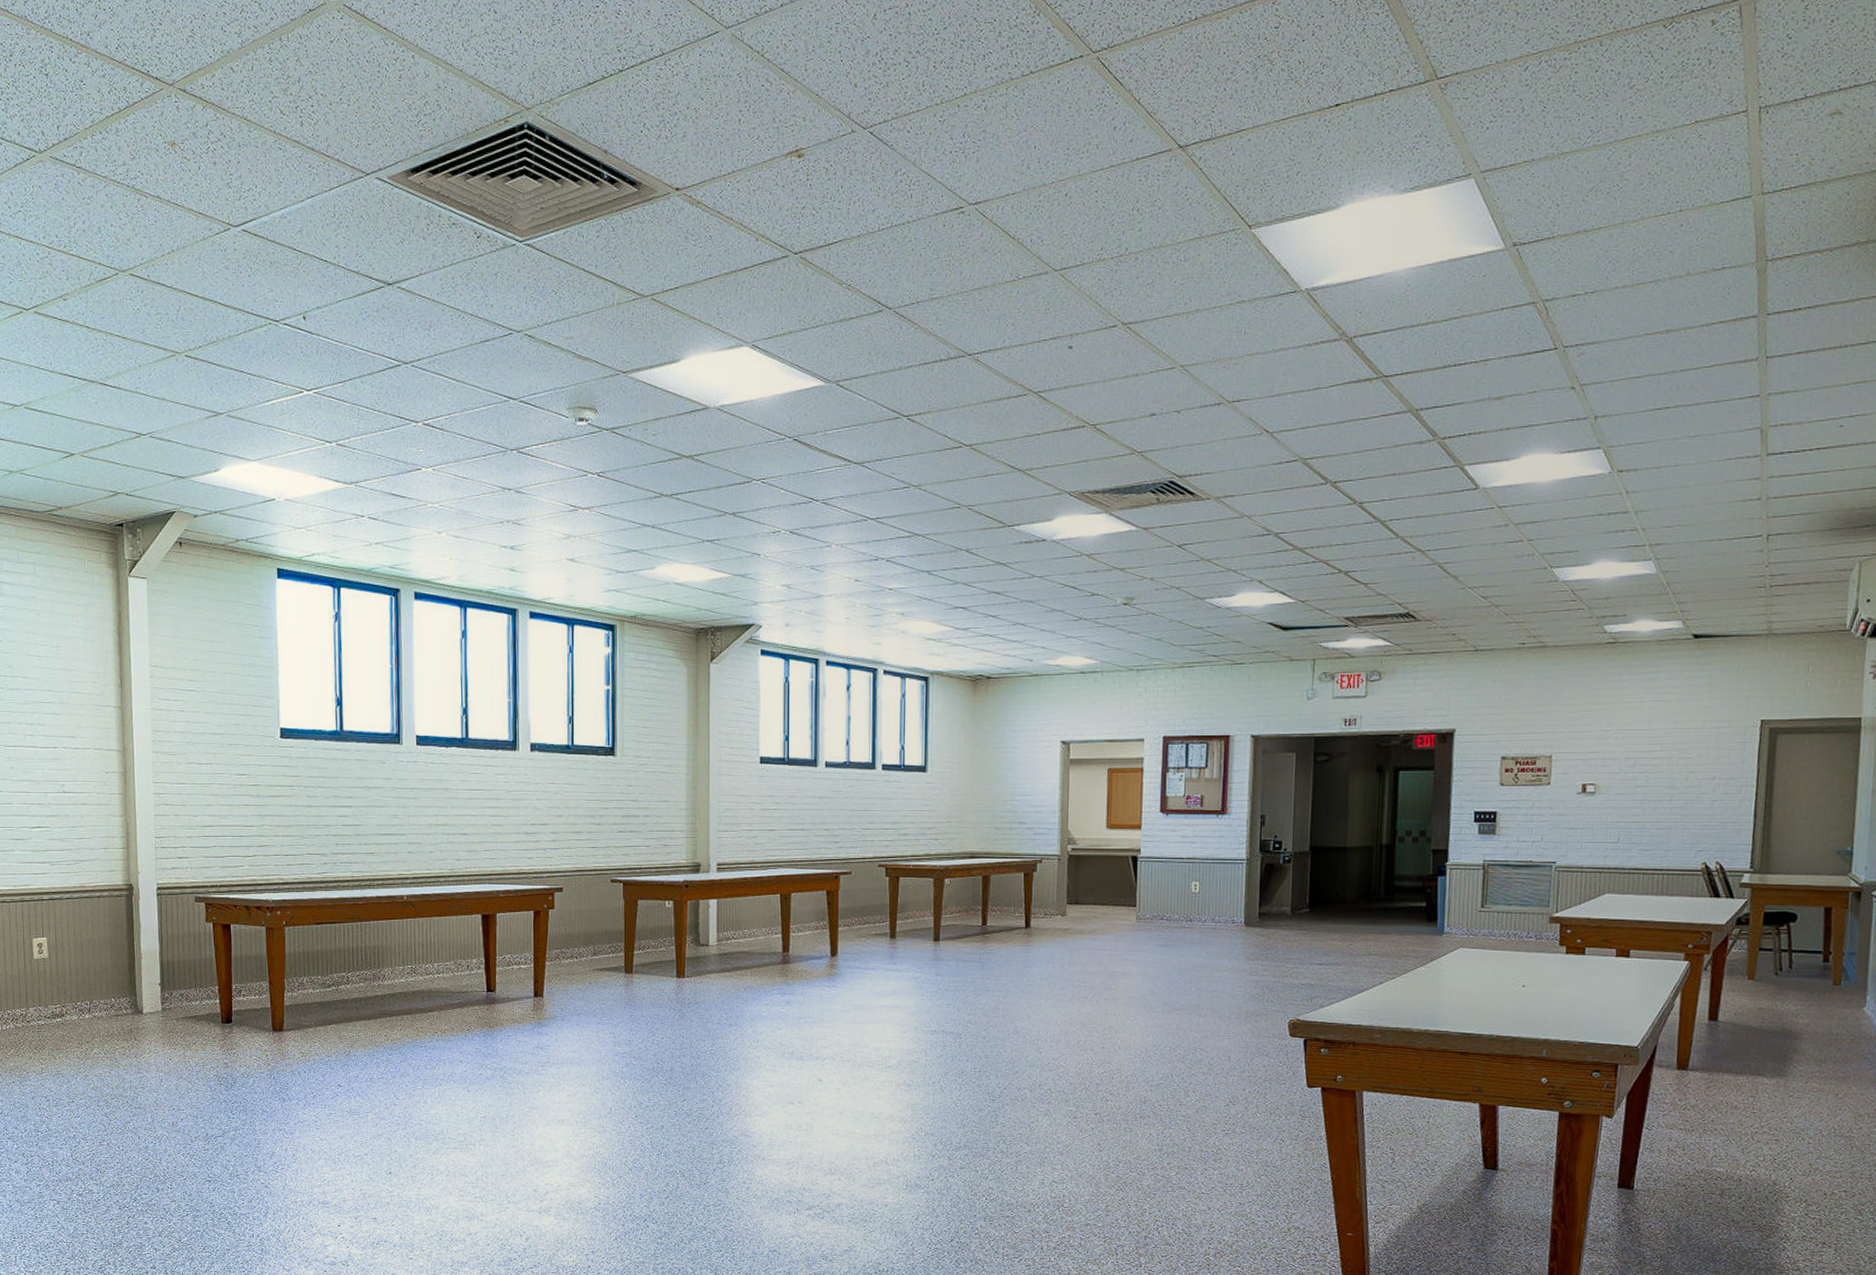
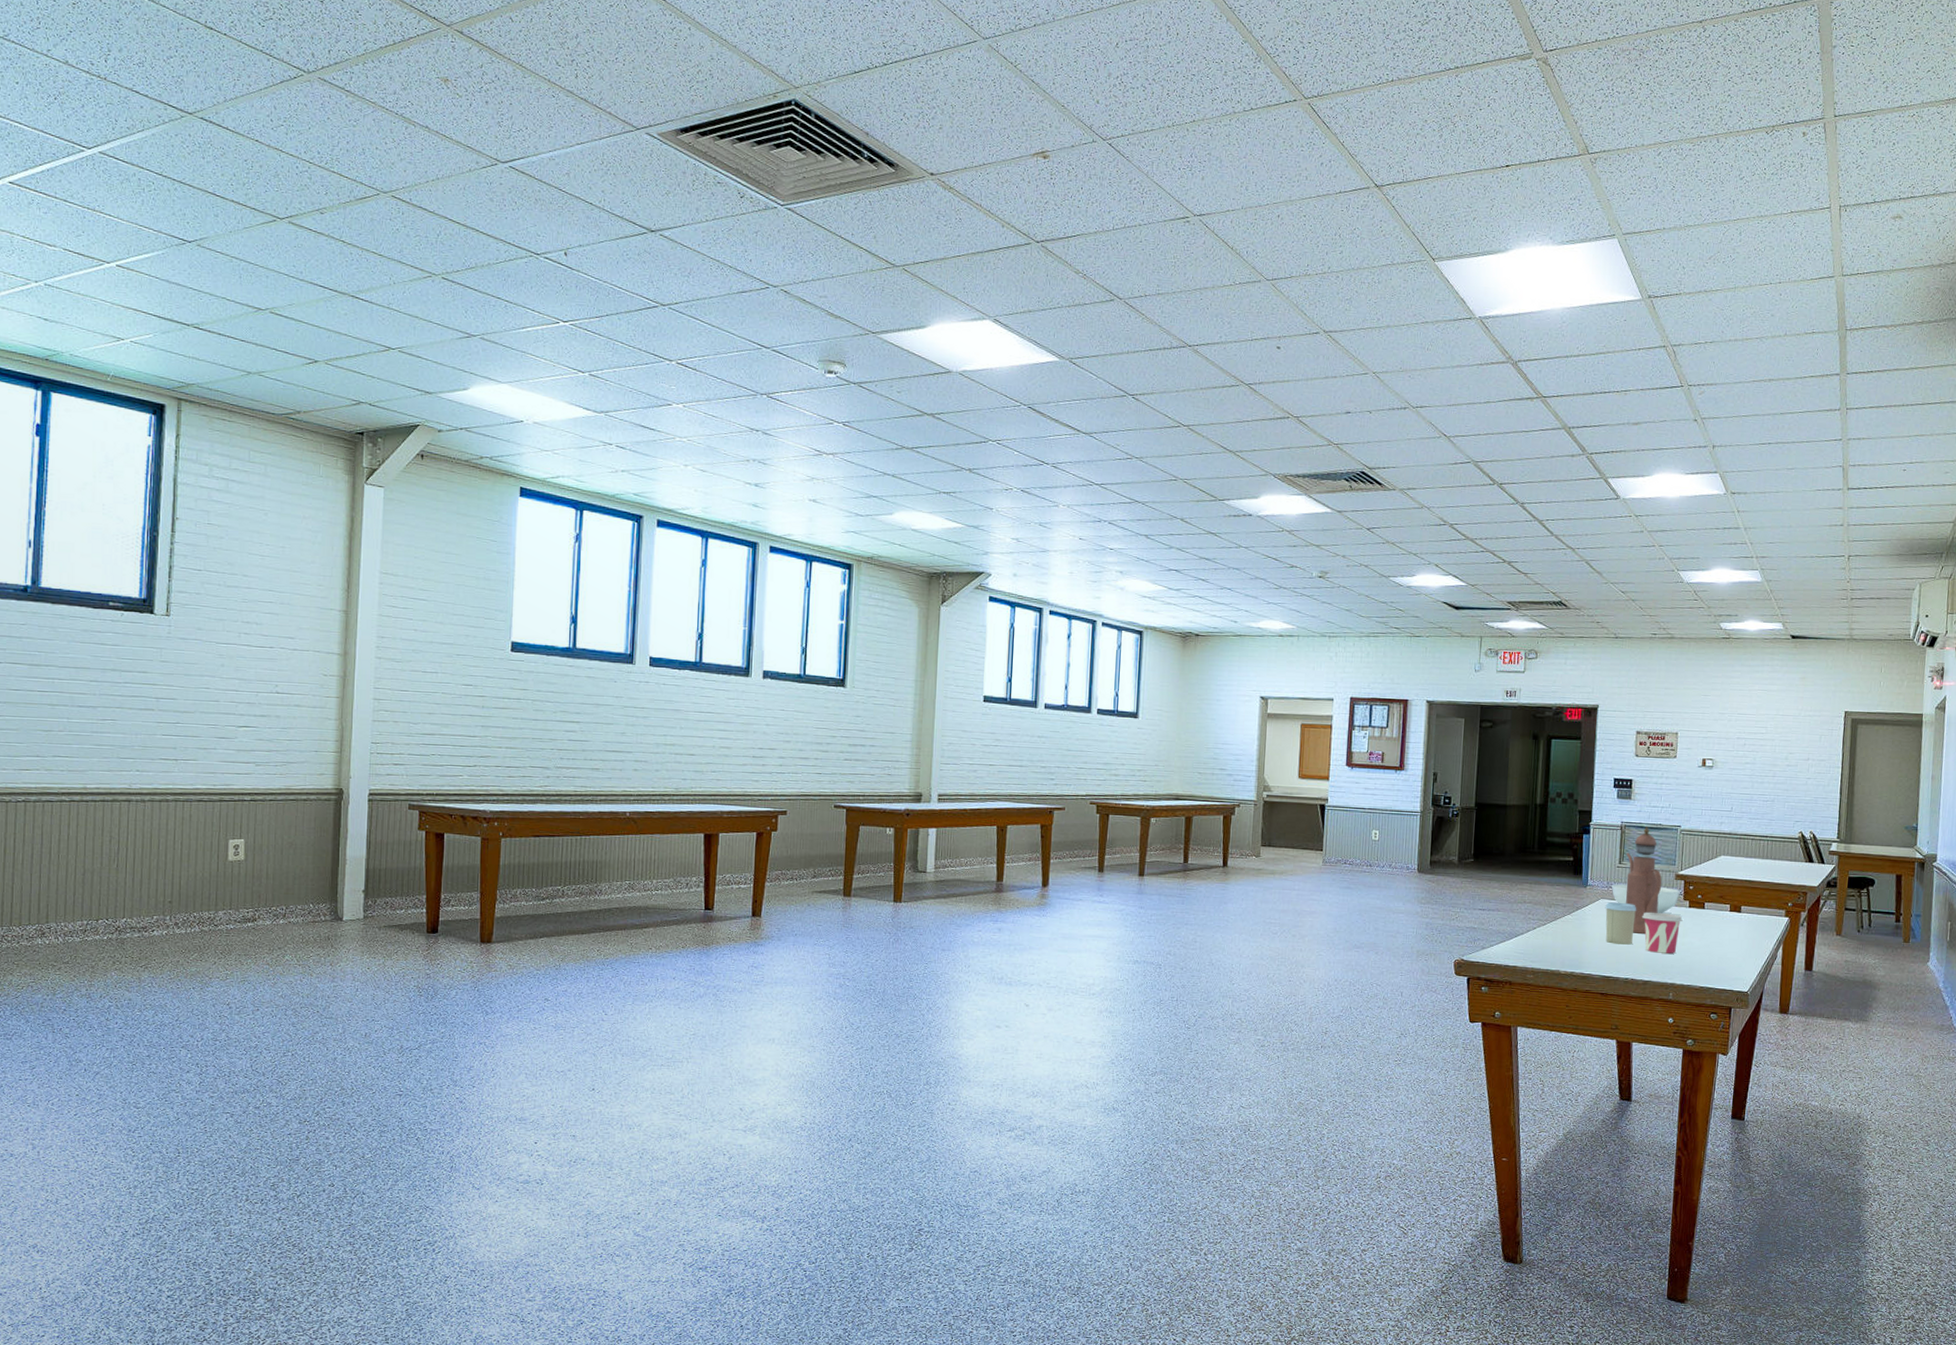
cup: none [1464,950,1503,998] -> present [1605,902,1637,945]
bowl: none [1472,931,1555,961] -> present [1611,884,1680,913]
coffeepot: none [1489,864,1534,985] -> present [1625,826,1662,934]
cup: none [1508,960,1558,1006] -> present [1641,912,1683,954]

